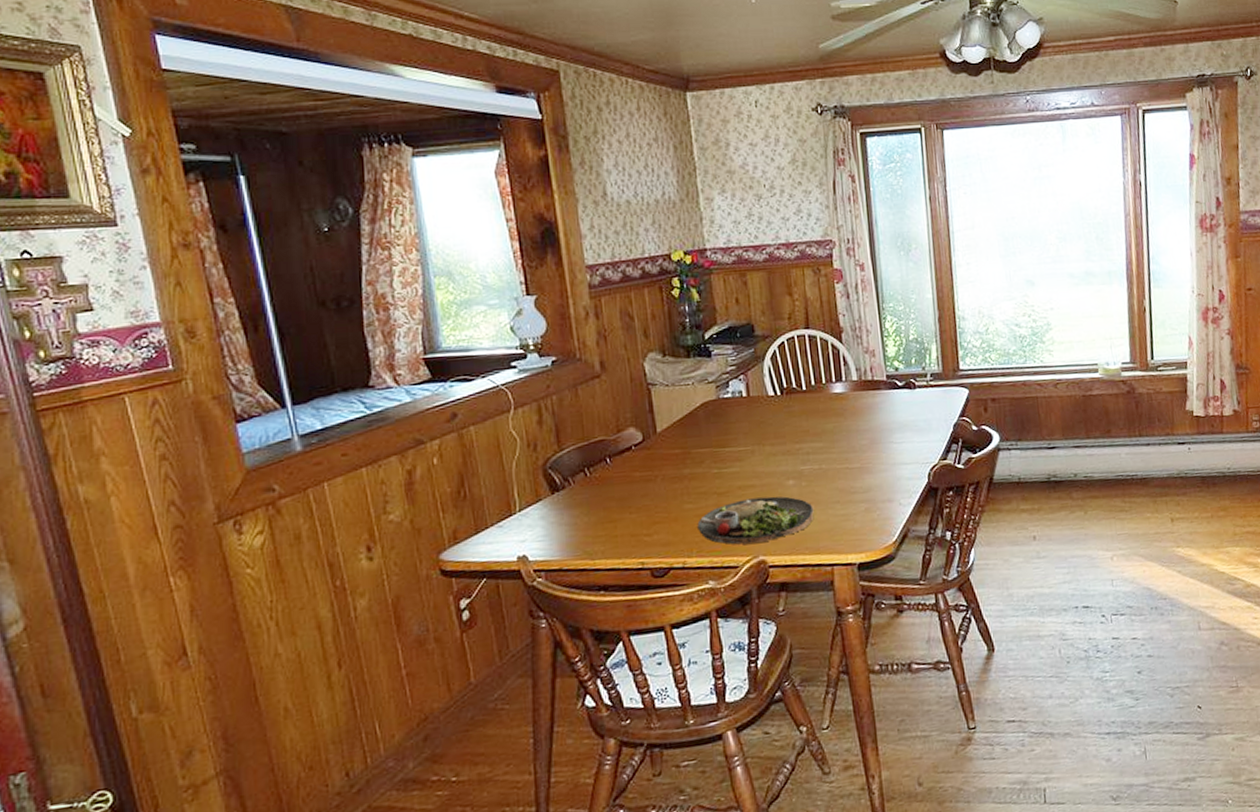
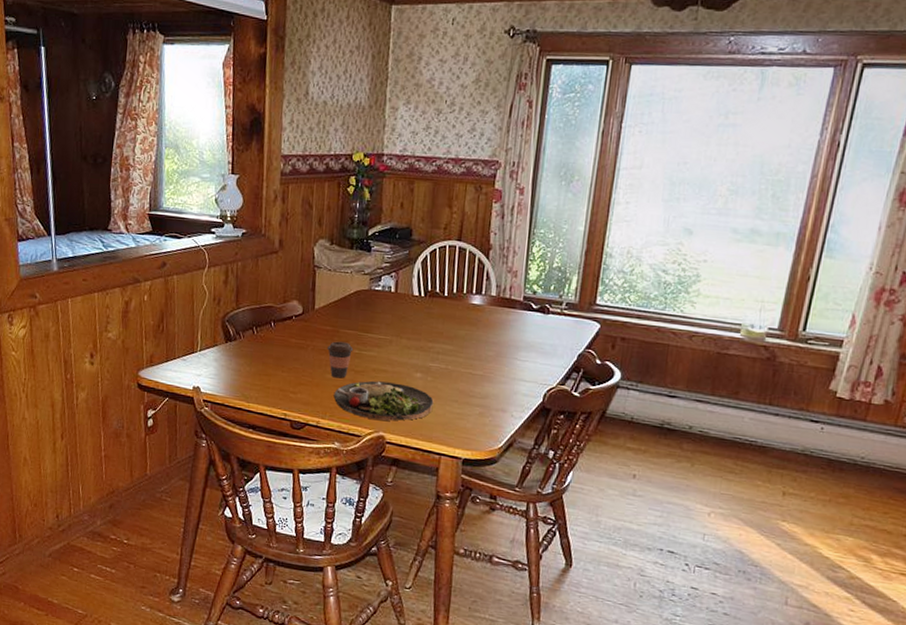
coffee cup: none [680,463,712,507] -> present [327,341,354,379]

